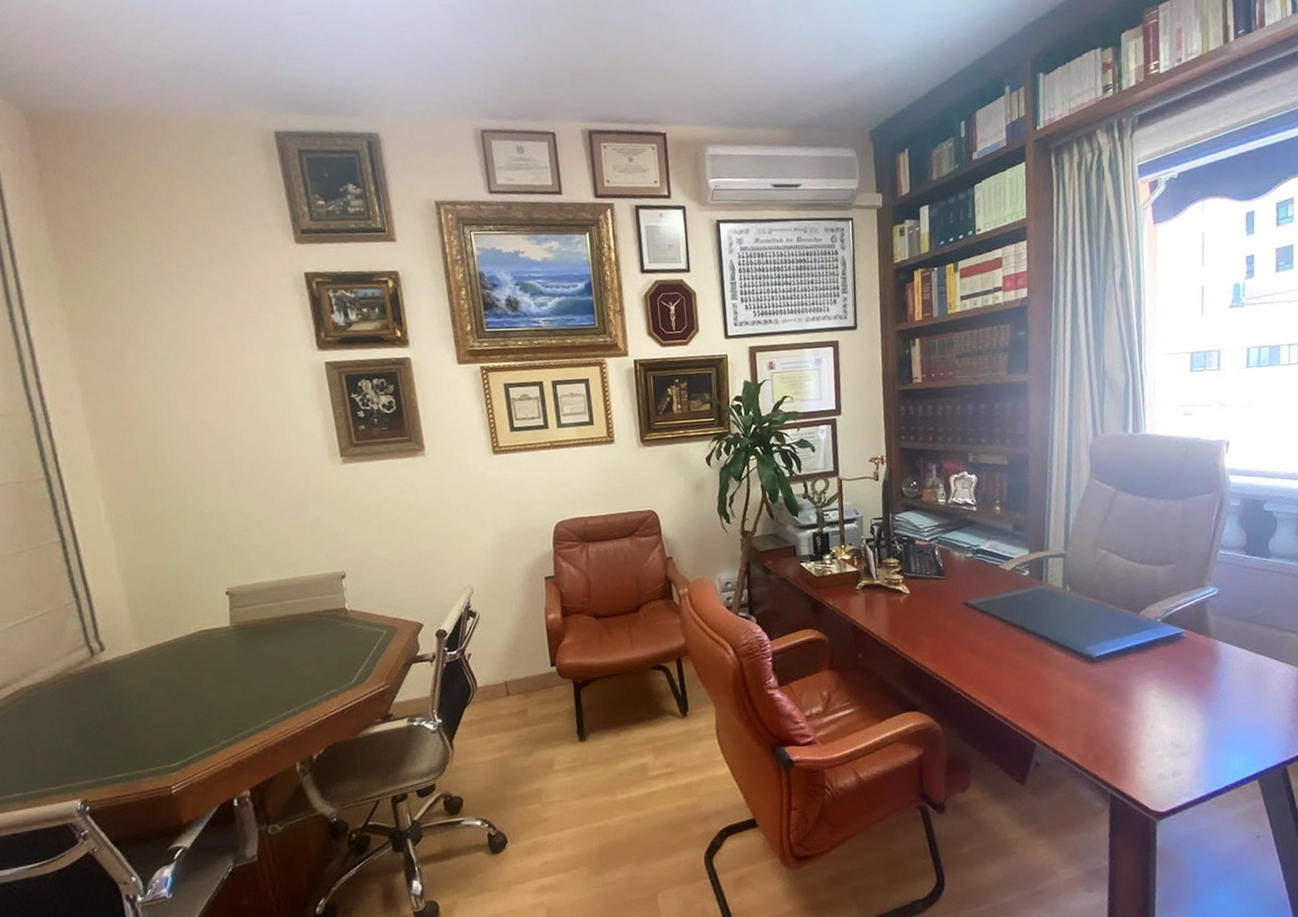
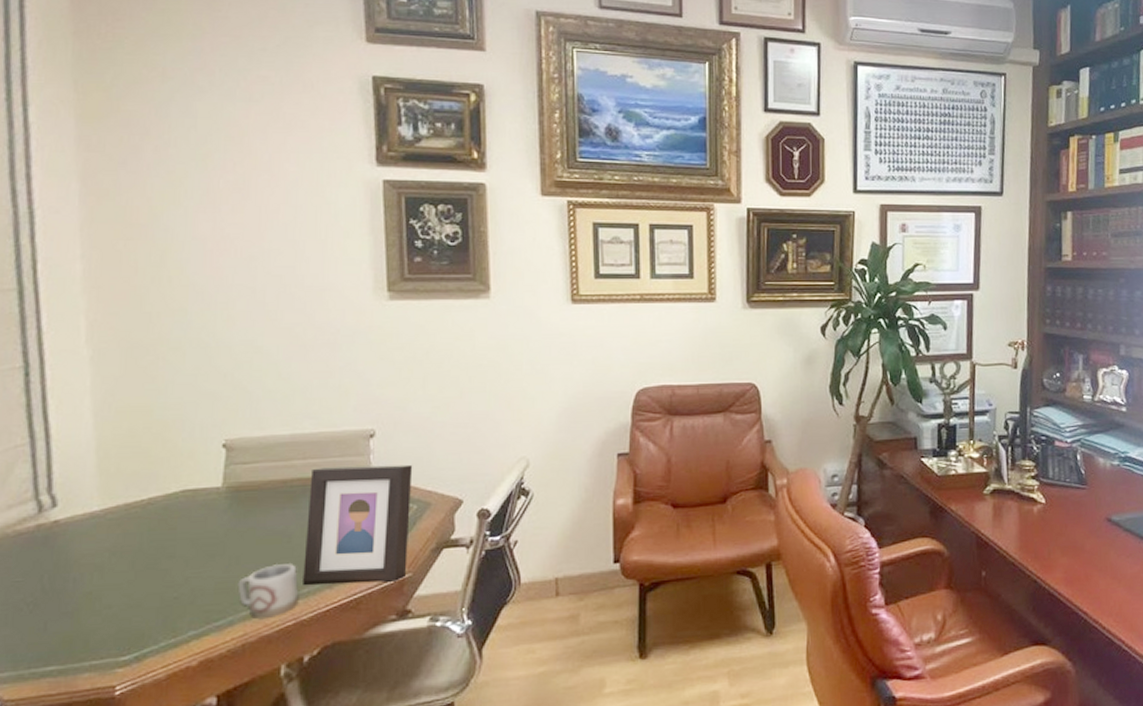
cup: none [253,682,303,729] -> present [237,562,299,620]
picture frame: none [299,598,385,701] -> present [303,464,413,586]

